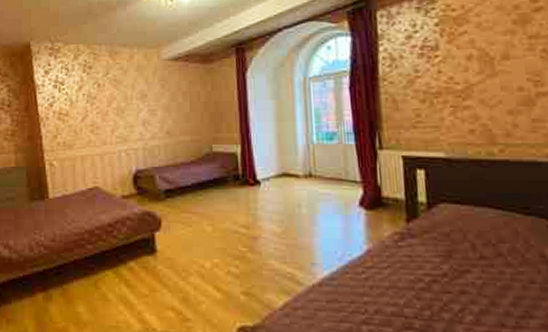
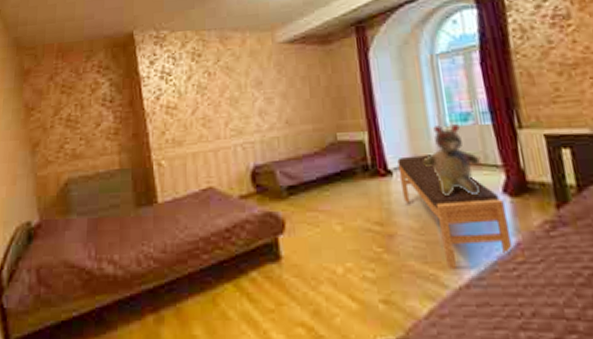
bench: none [266,169,364,270] -> present [397,155,514,270]
stuffed bear: none [289,143,341,207] -> present [423,124,481,196]

